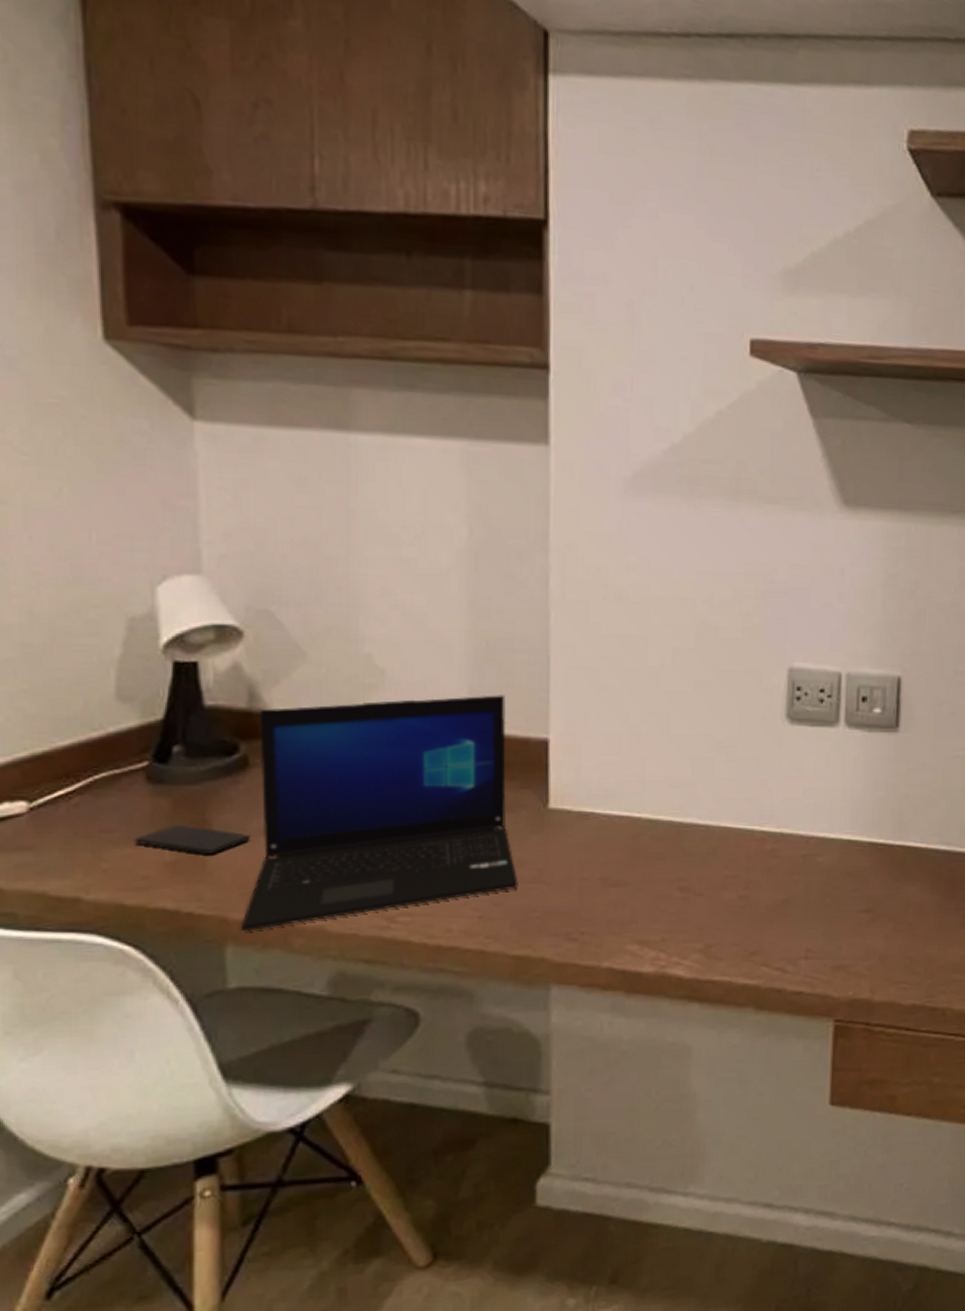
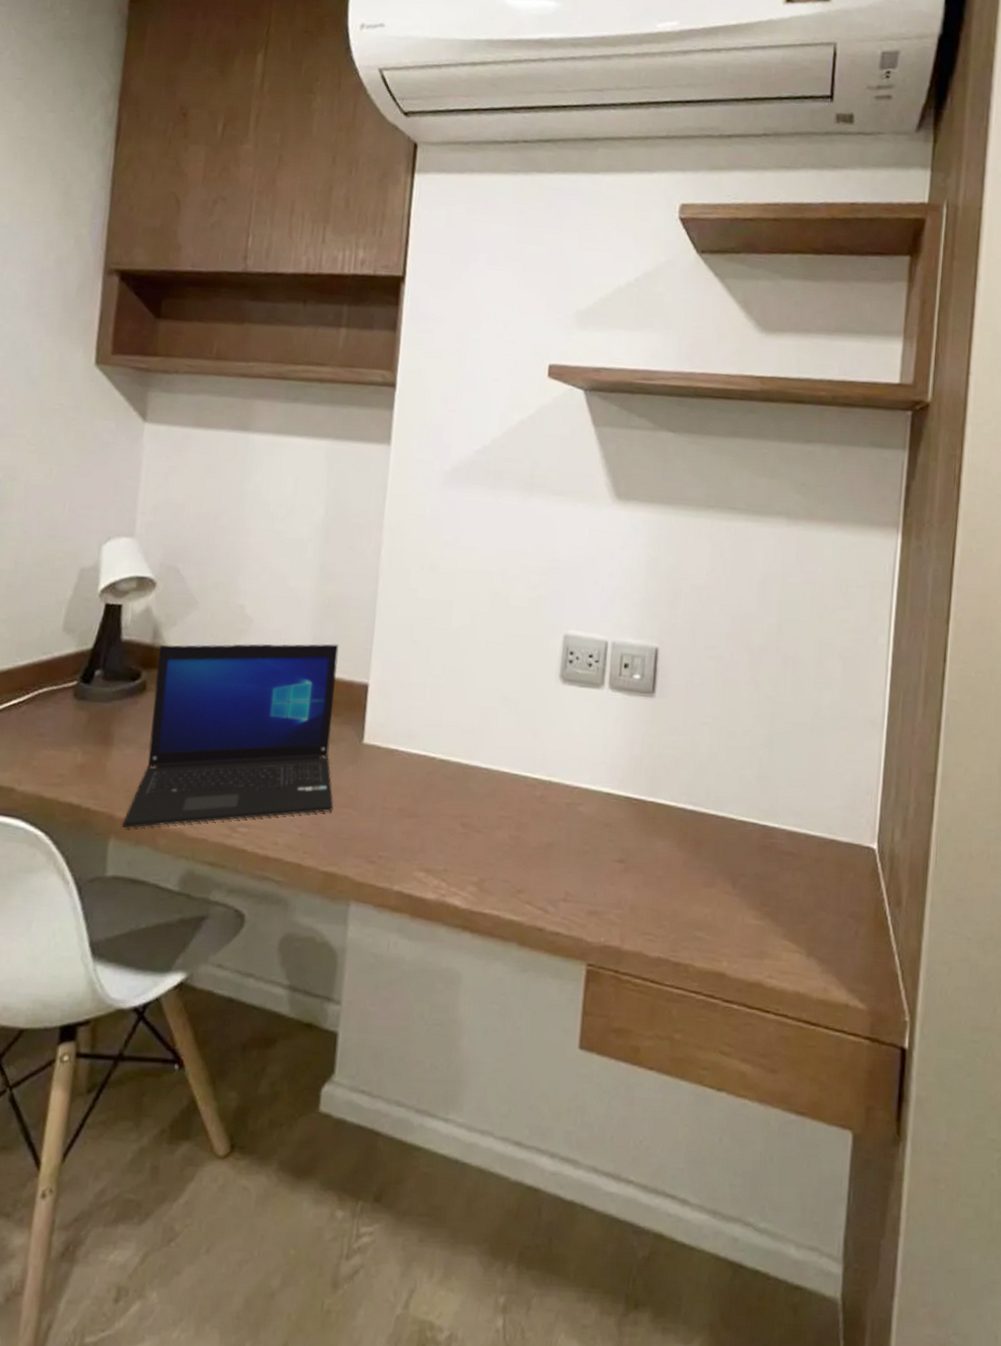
smartphone: present [134,824,250,854] -> none [58,733,140,761]

